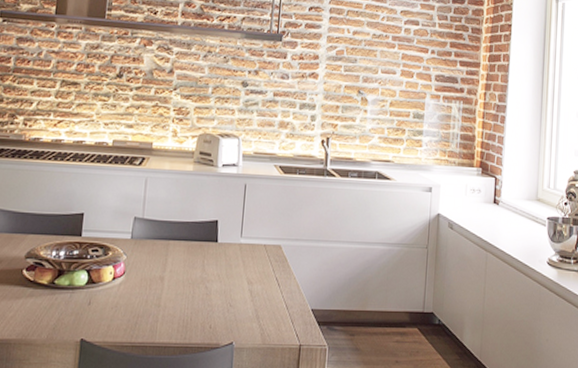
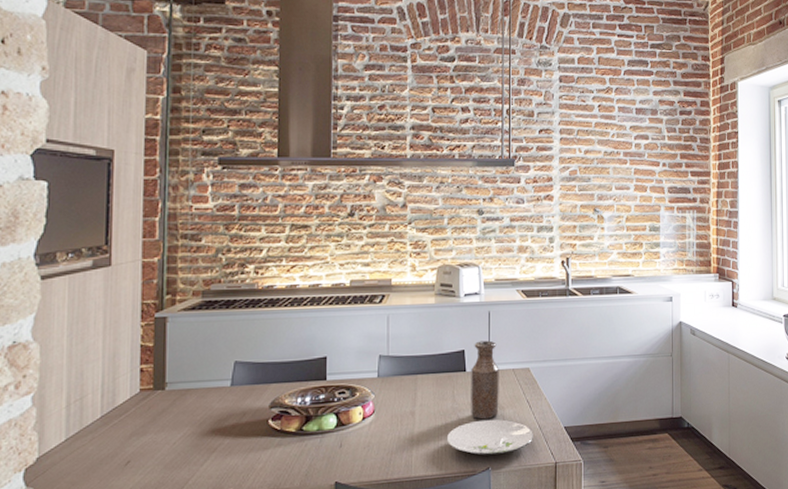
plate: none [192,293,280,330] -> present [446,419,533,456]
bottle: none [219,213,251,293] -> present [471,340,499,420]

